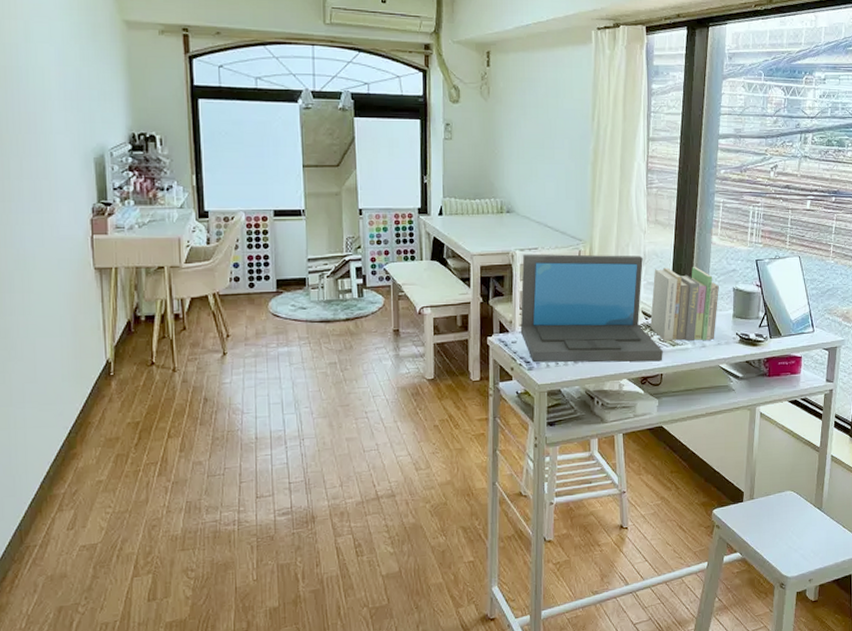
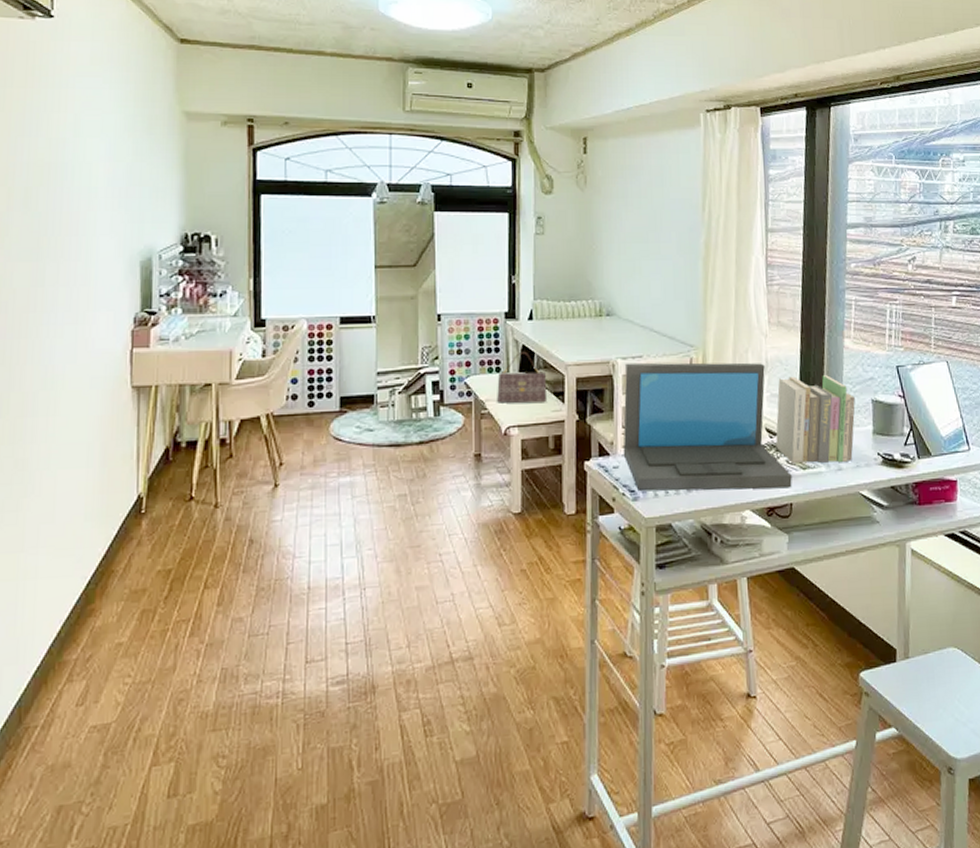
handbag: none [412,242,456,288] -> present [497,351,548,404]

